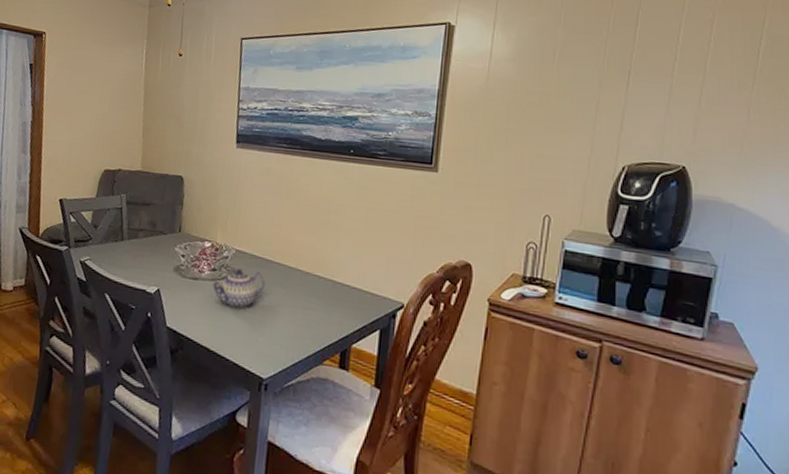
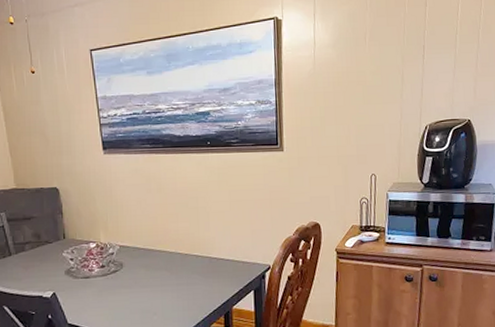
teapot: present [212,268,265,310] -> none [103,261,151,297]

